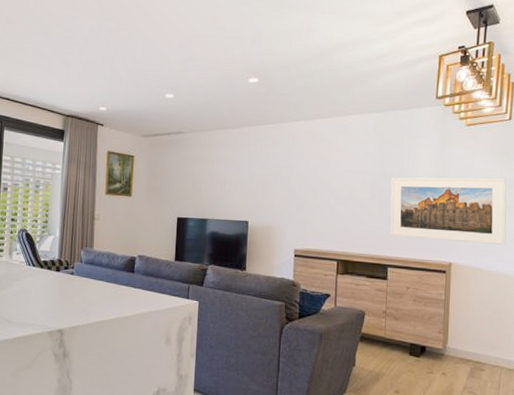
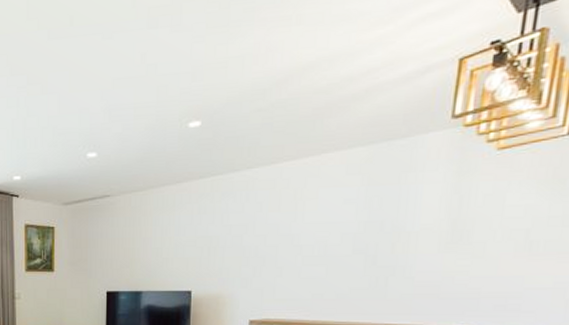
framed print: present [389,177,507,245] -> none [377,214,558,302]

